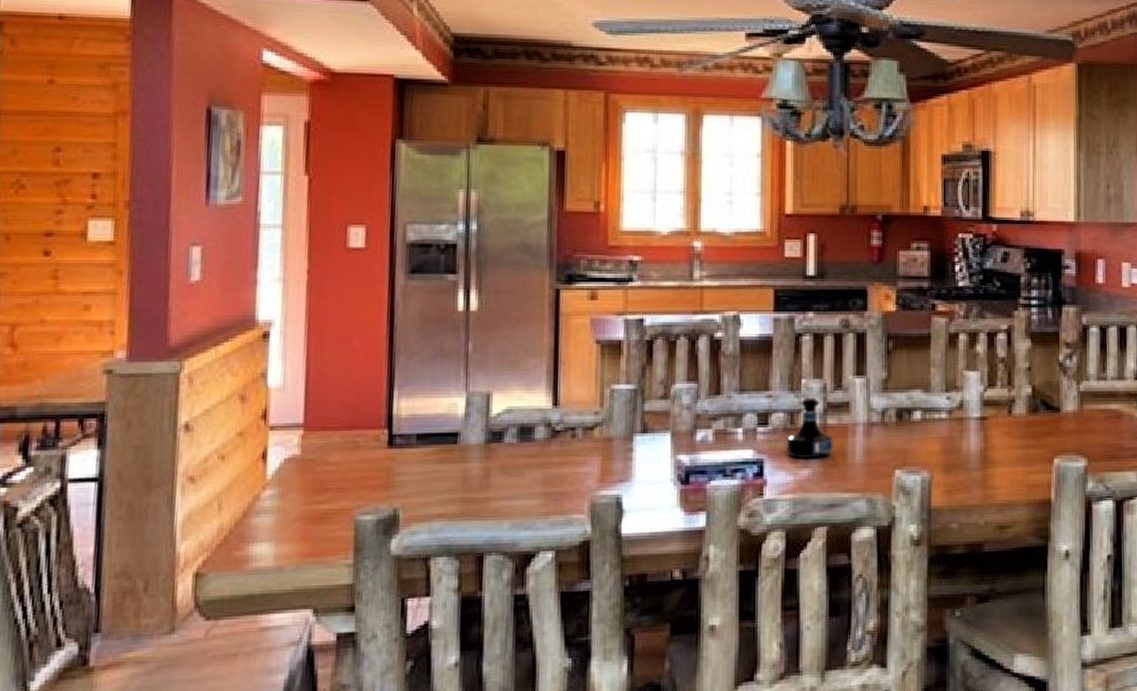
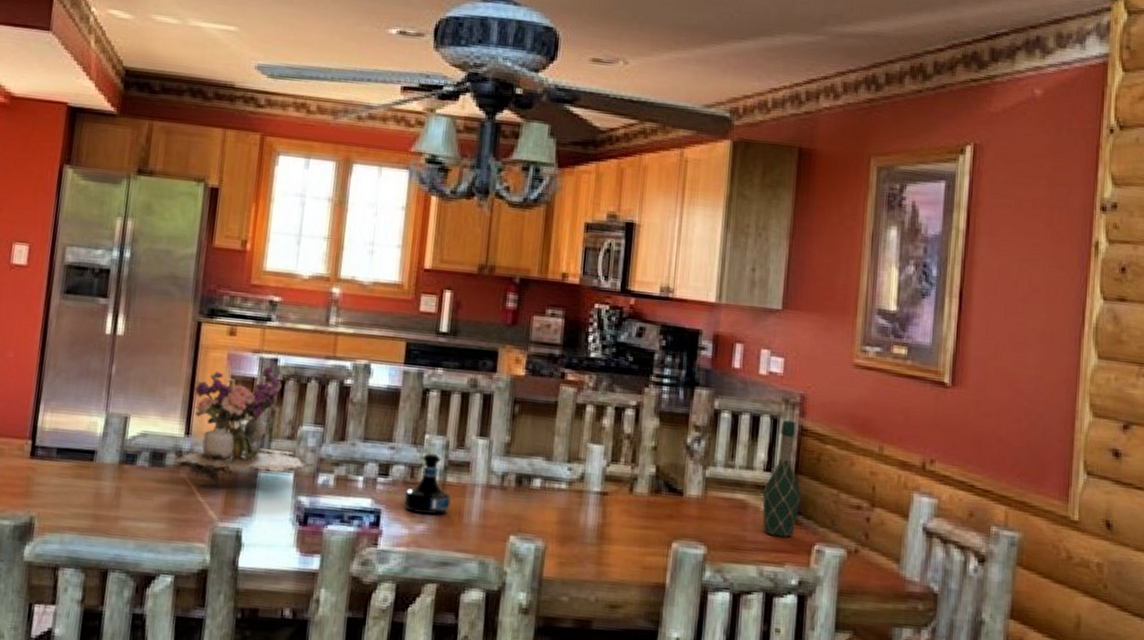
flower arrangement: none [543,323,691,454] -> present [174,363,314,485]

